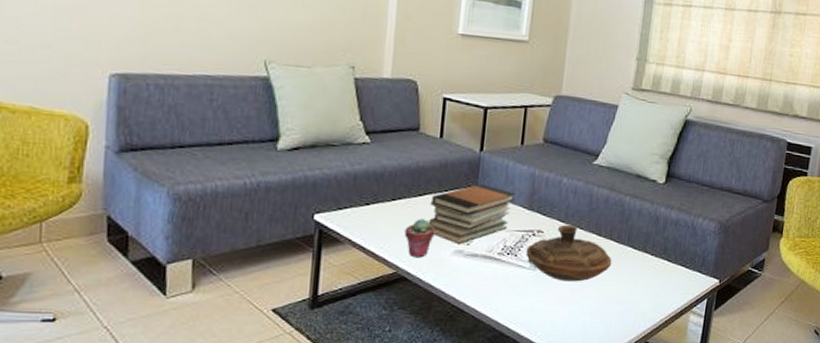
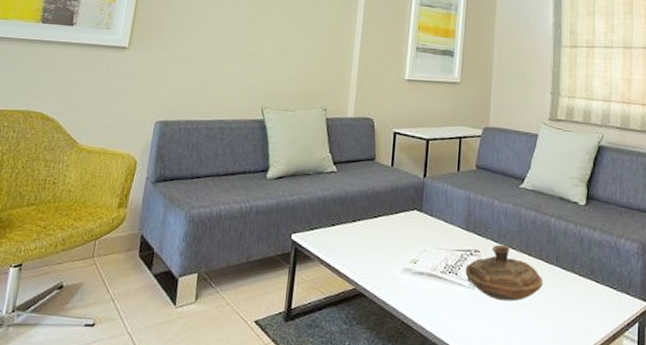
potted succulent: present [404,219,435,258] -> none [362,238,388,275]
book stack: present [428,183,516,244] -> none [382,206,454,262]

